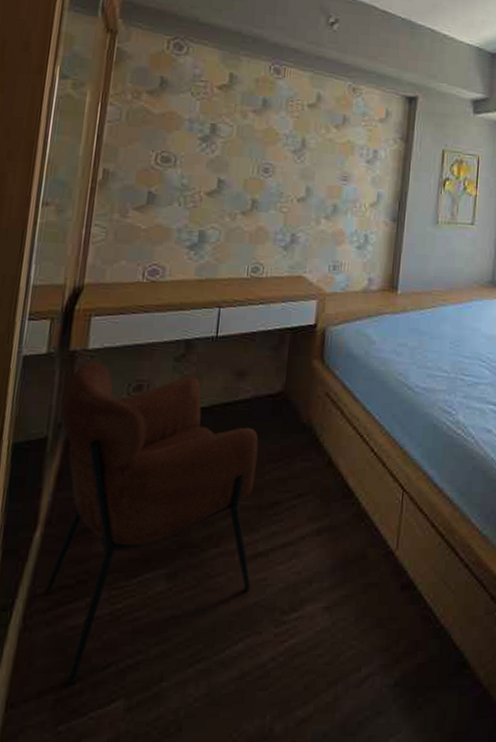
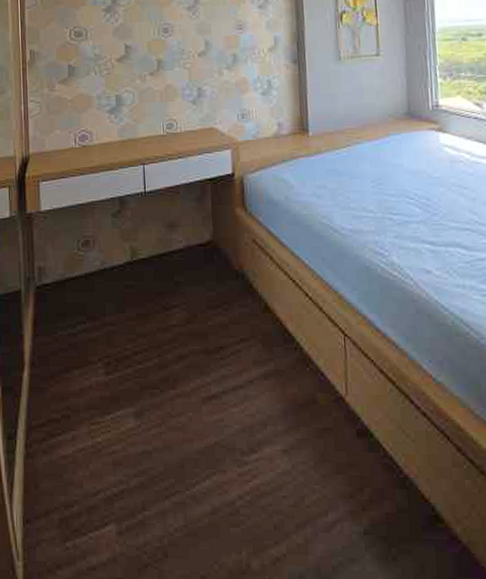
chair: present [44,361,259,684] -> none [27,221,210,506]

